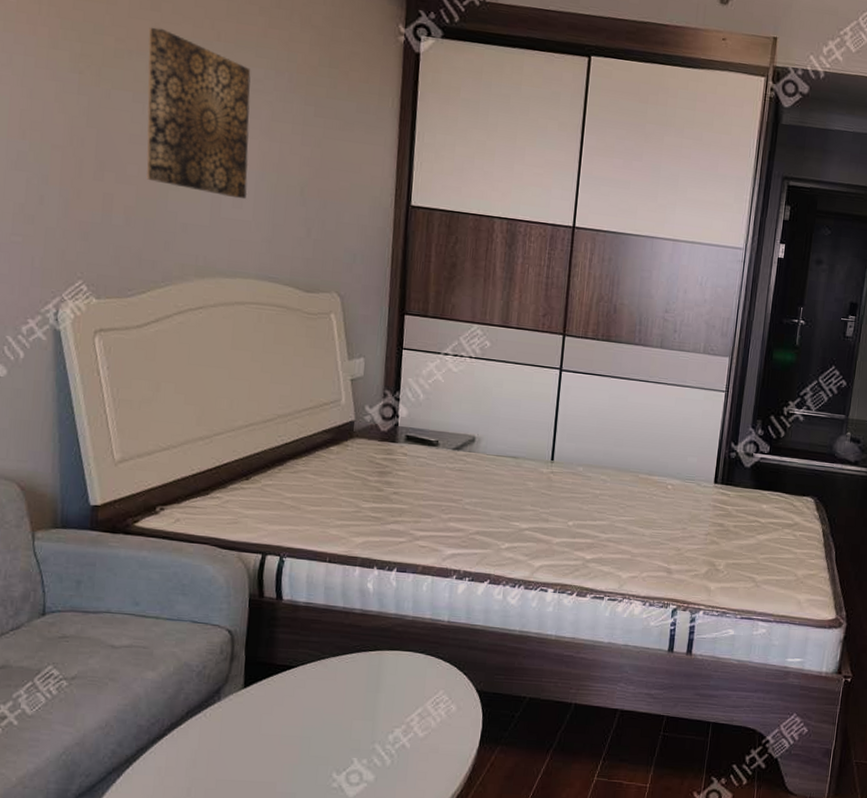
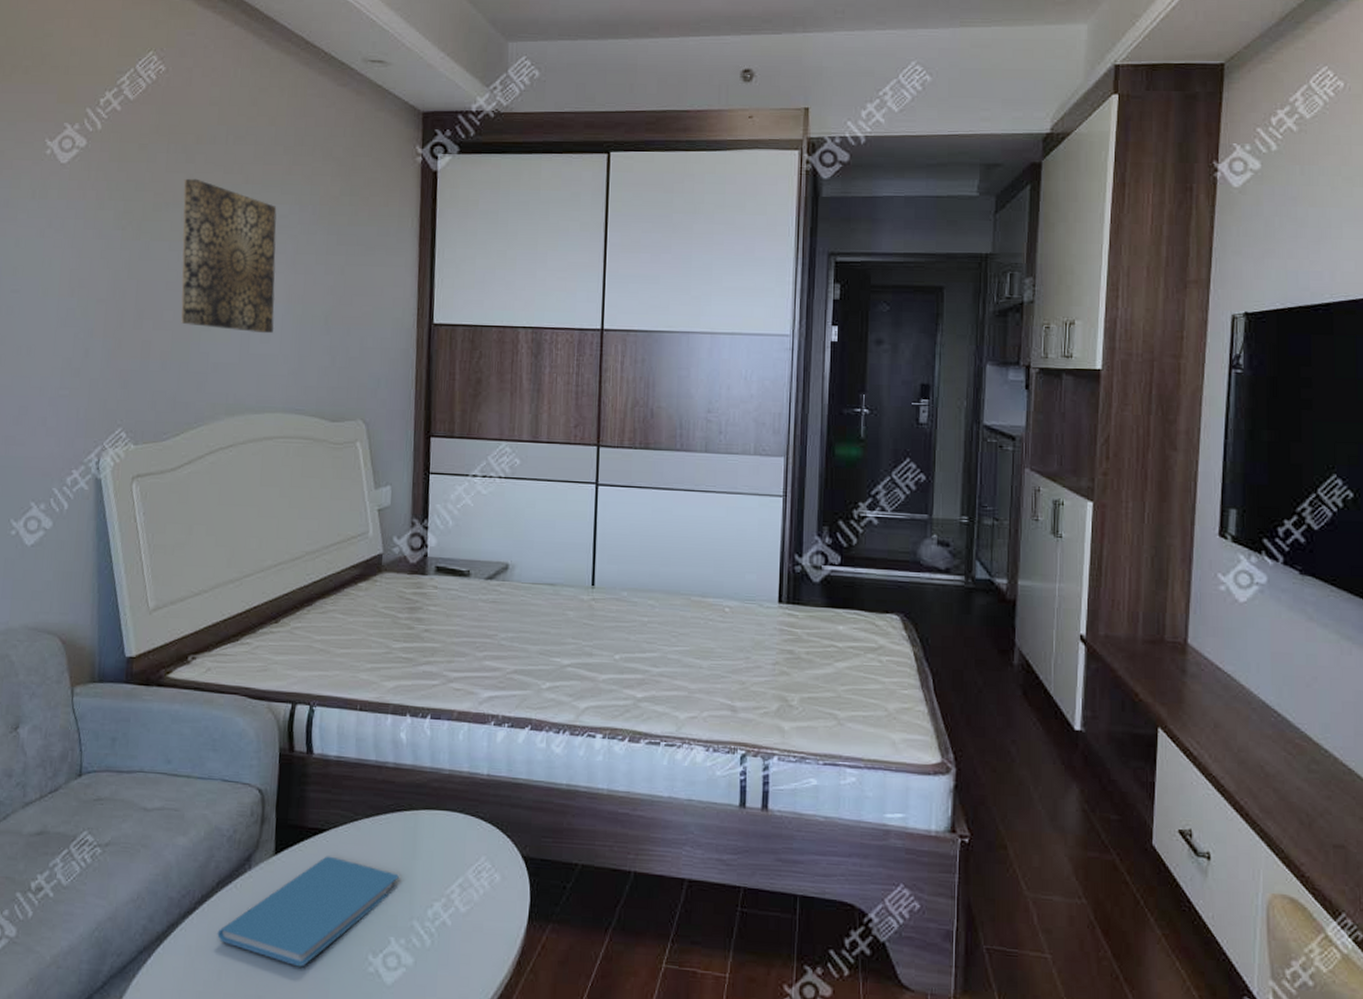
book: none [186,689,363,784] -> present [217,856,399,967]

